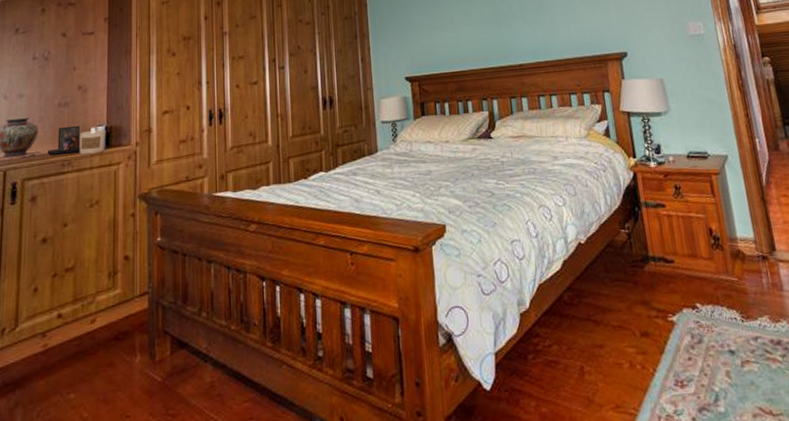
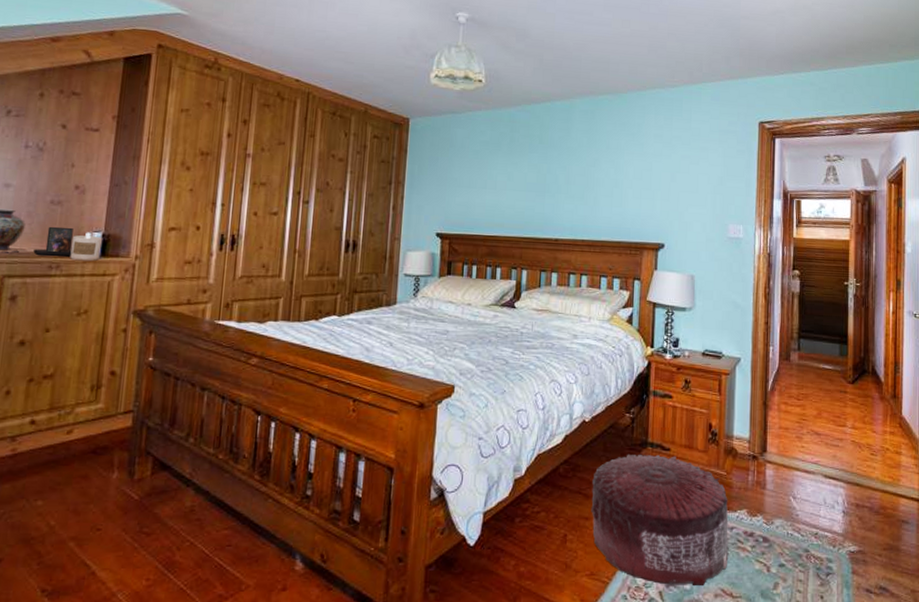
pouf: none [599,267,760,410] -> present [591,453,729,585]

